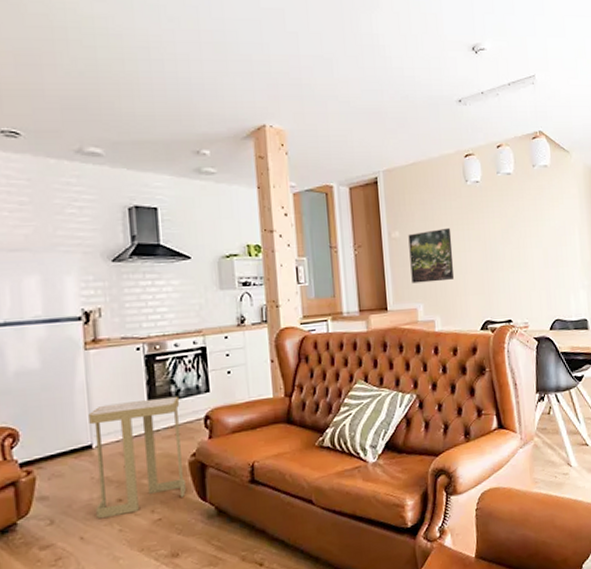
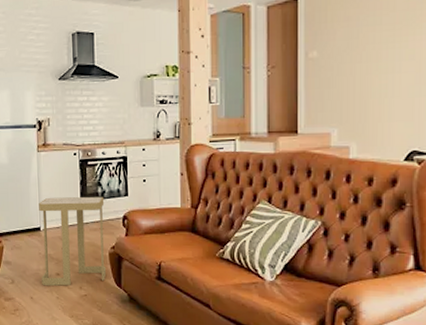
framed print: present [408,227,455,284] -> none [327,46,379,107]

